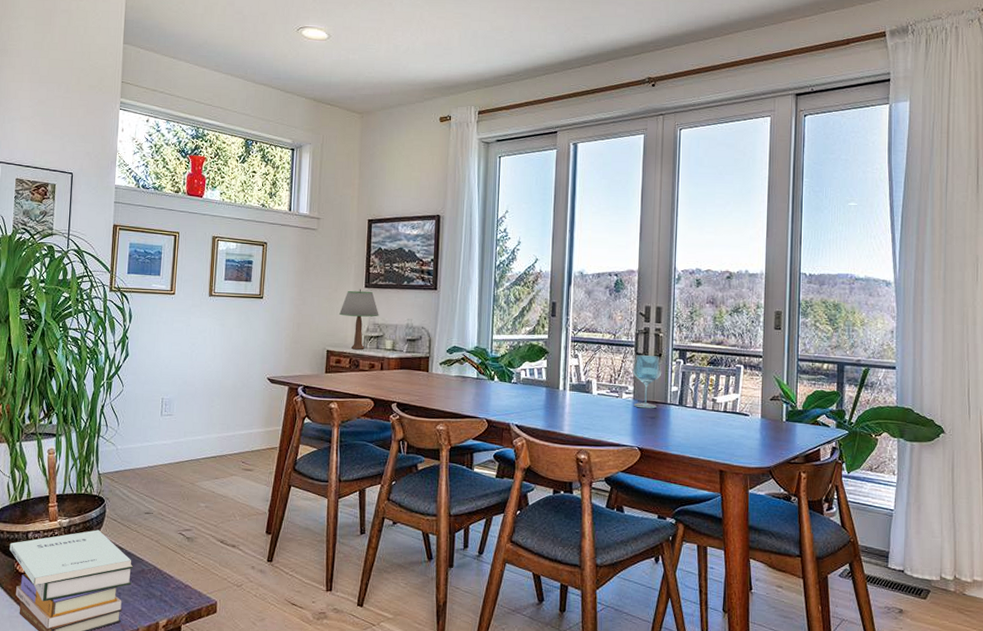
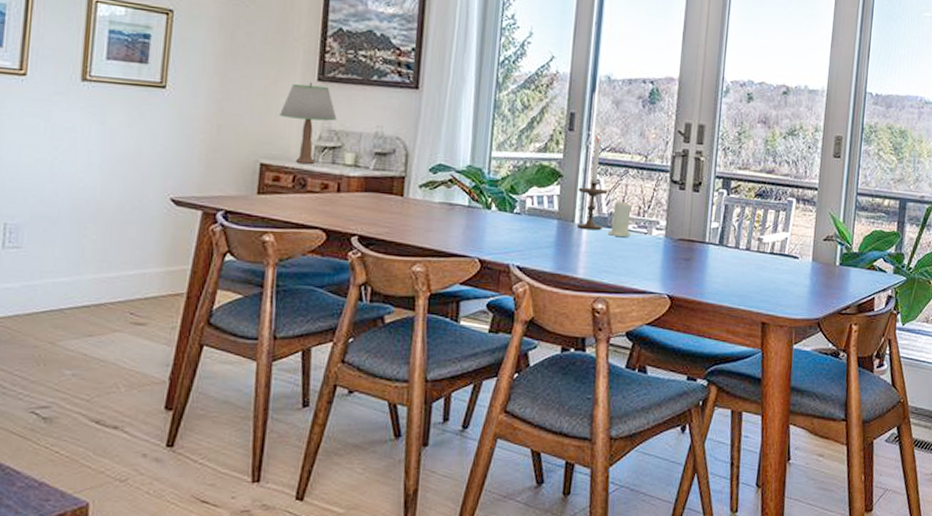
candlestick: none [561,319,585,395] -> present [577,135,608,231]
candle: none [586,370,606,401] -> present [607,199,633,238]
wine glass: present [632,354,662,409] -> none [665,182,701,249]

